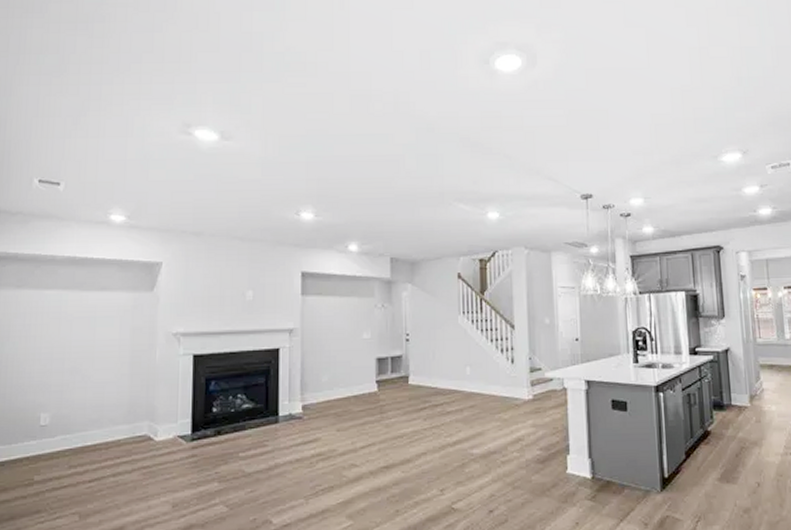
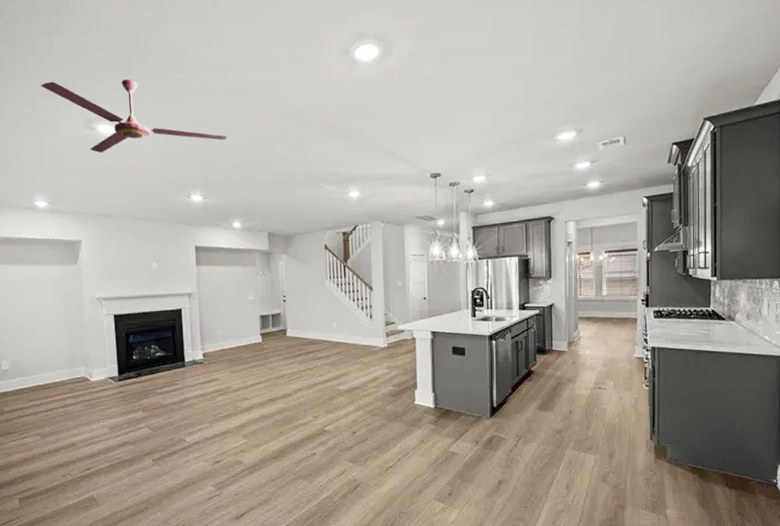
ceiling fan: none [133,81,347,162] -> present [40,79,227,154]

